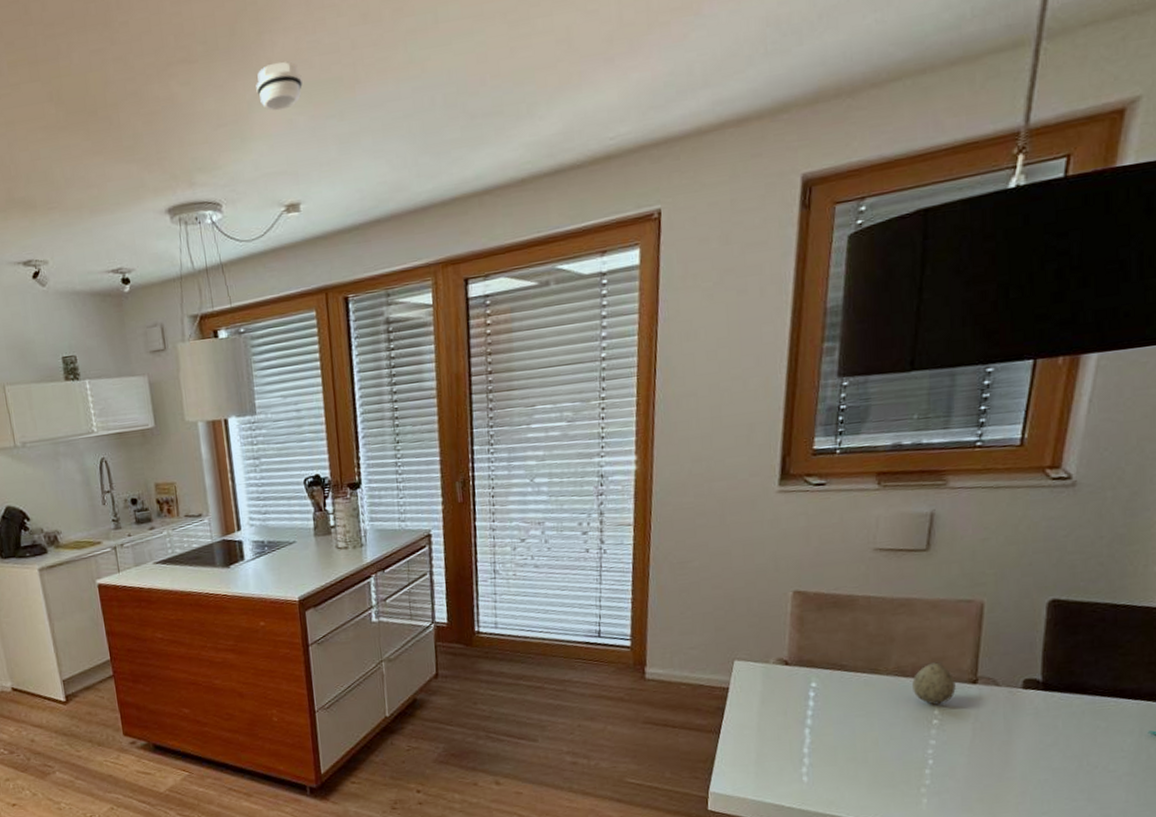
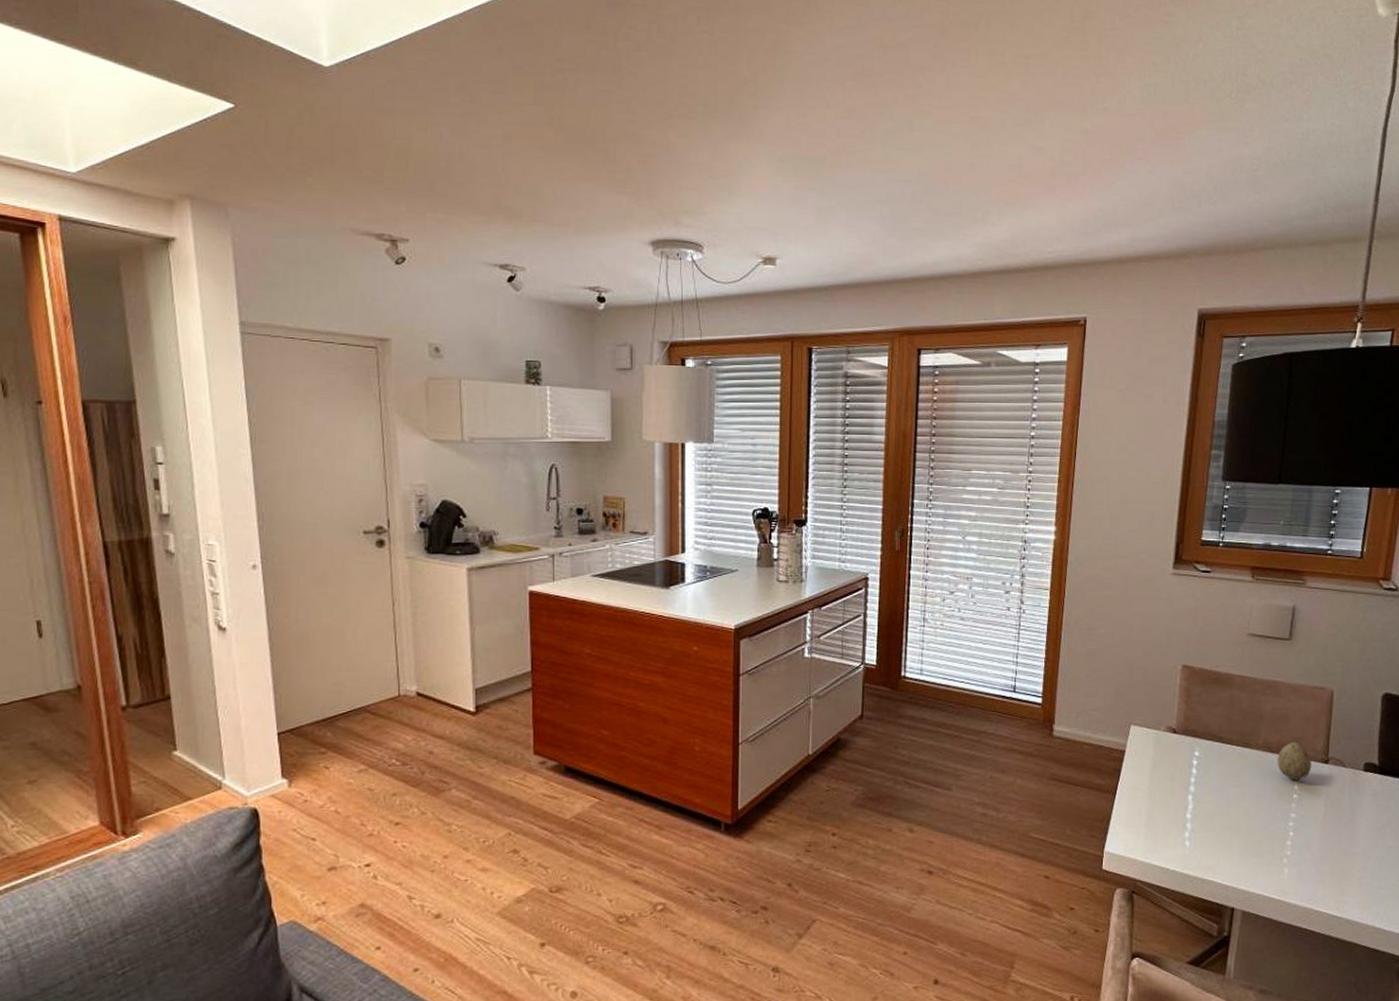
smoke detector: present [256,61,303,111] -> none [748,134,790,175]

